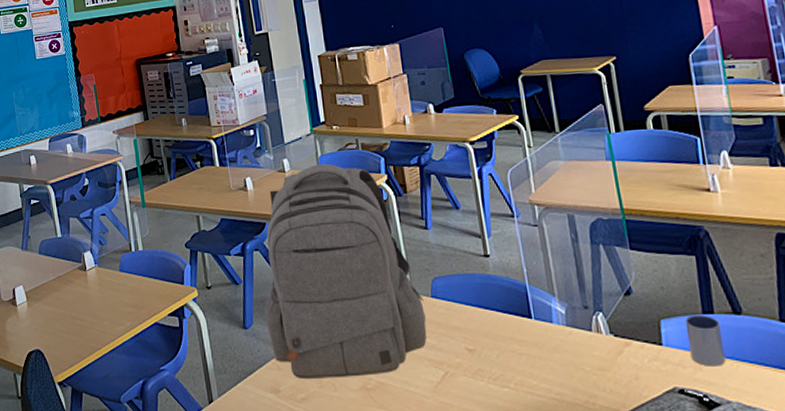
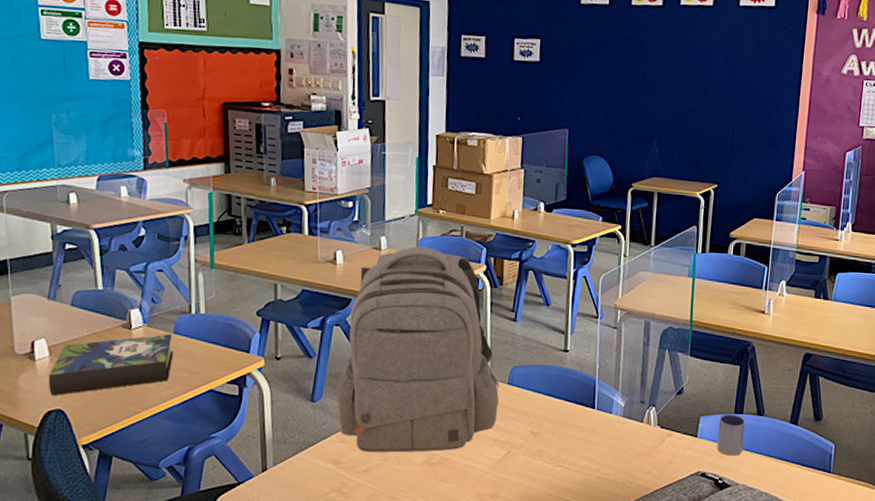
book: none [27,273,122,338] -> present [48,334,174,396]

